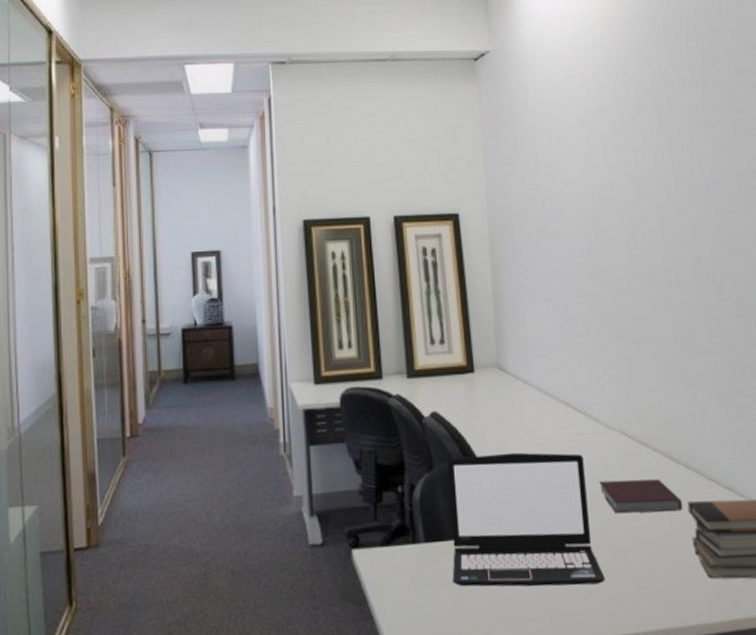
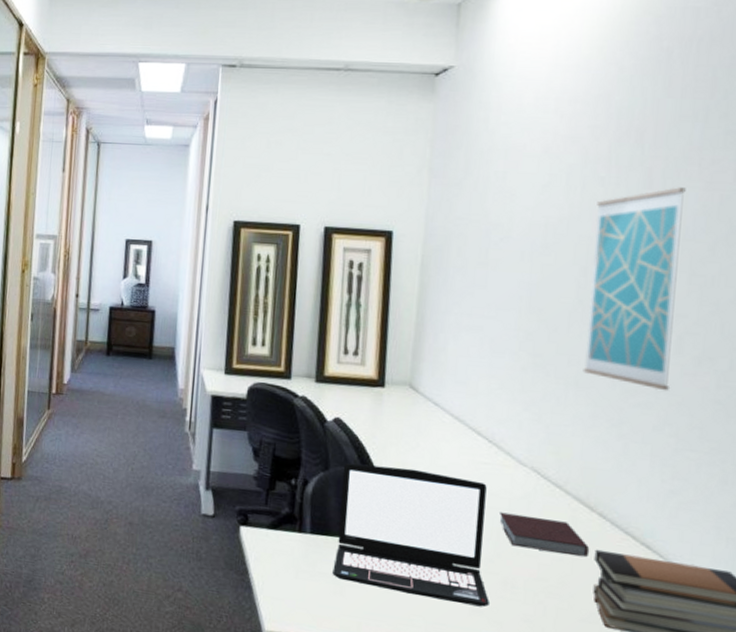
wall art: none [631,147,721,336] -> present [583,187,686,391]

